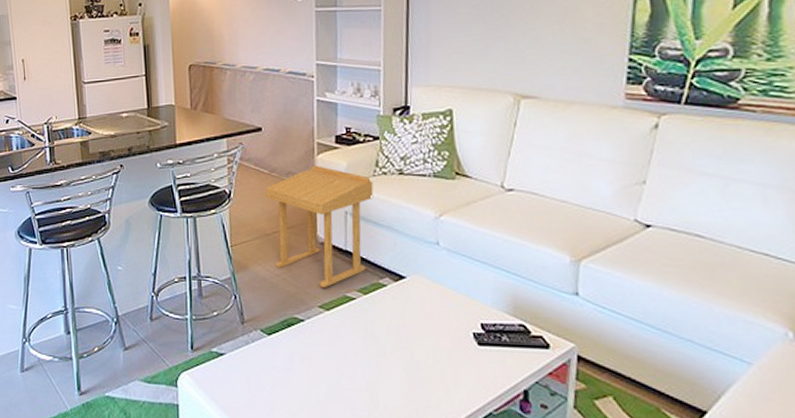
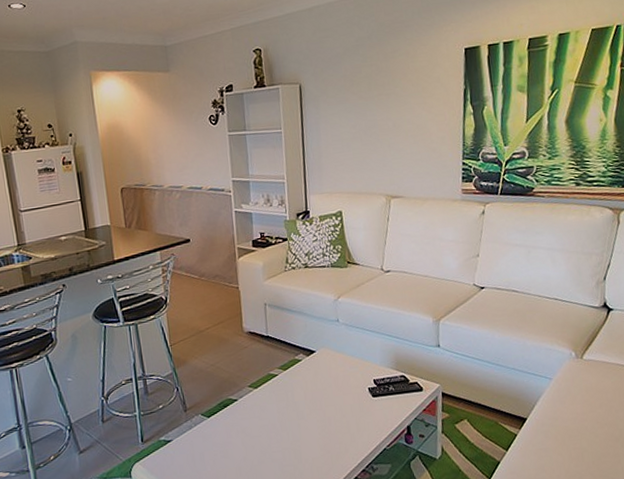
side table: present [265,166,374,288] -> none [197,267,286,371]

